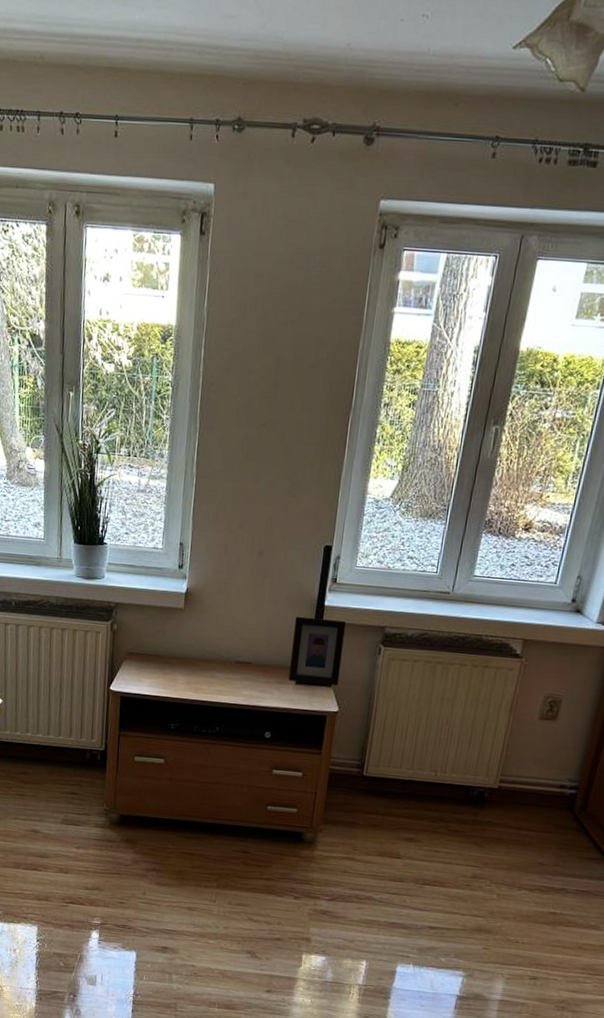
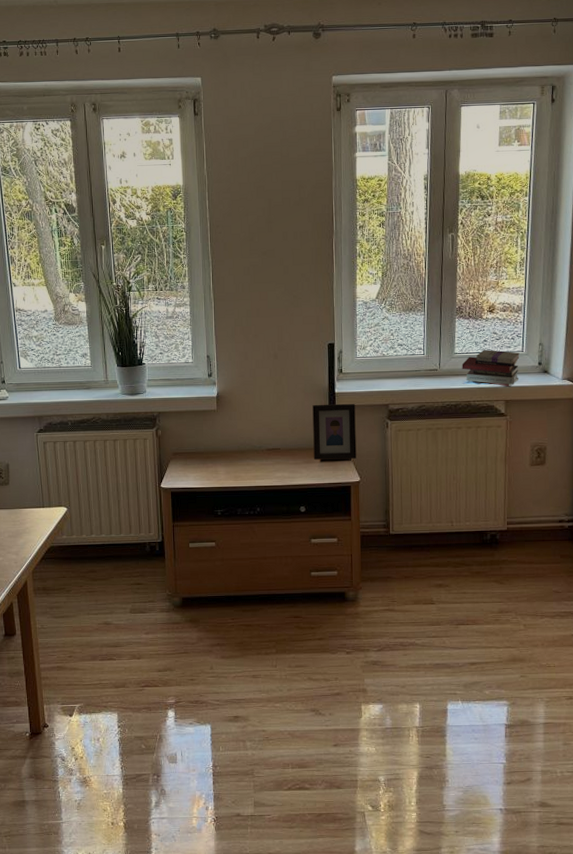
books: none [479,576,552,624] -> present [462,350,520,387]

